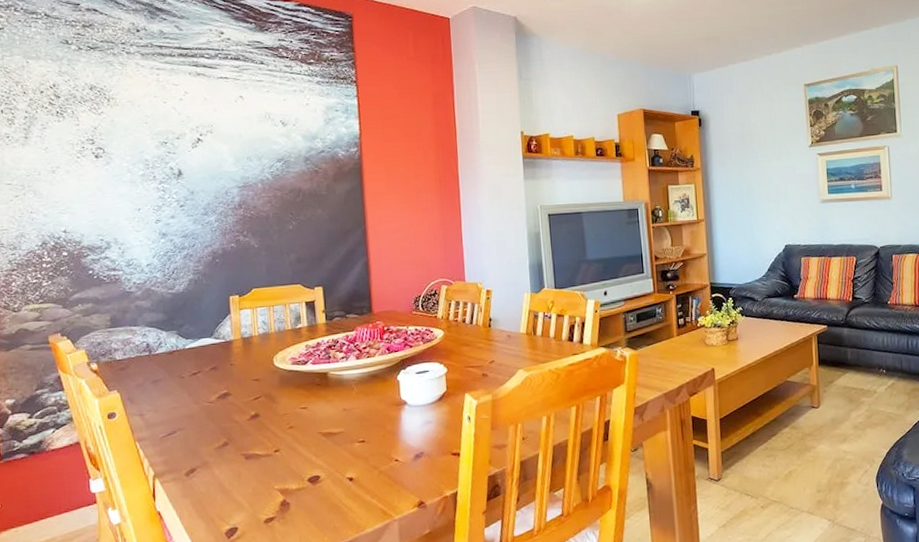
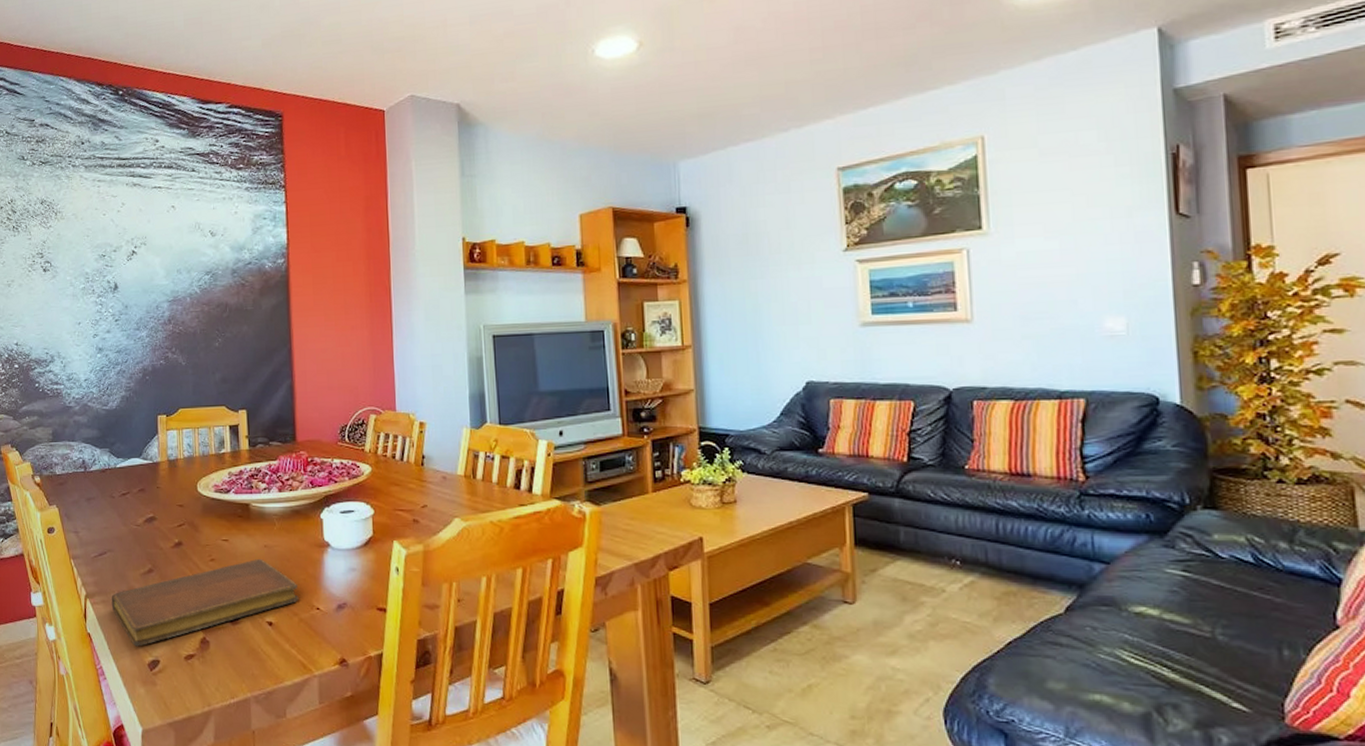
notebook: none [183,421,378,518] -> present [111,558,299,647]

